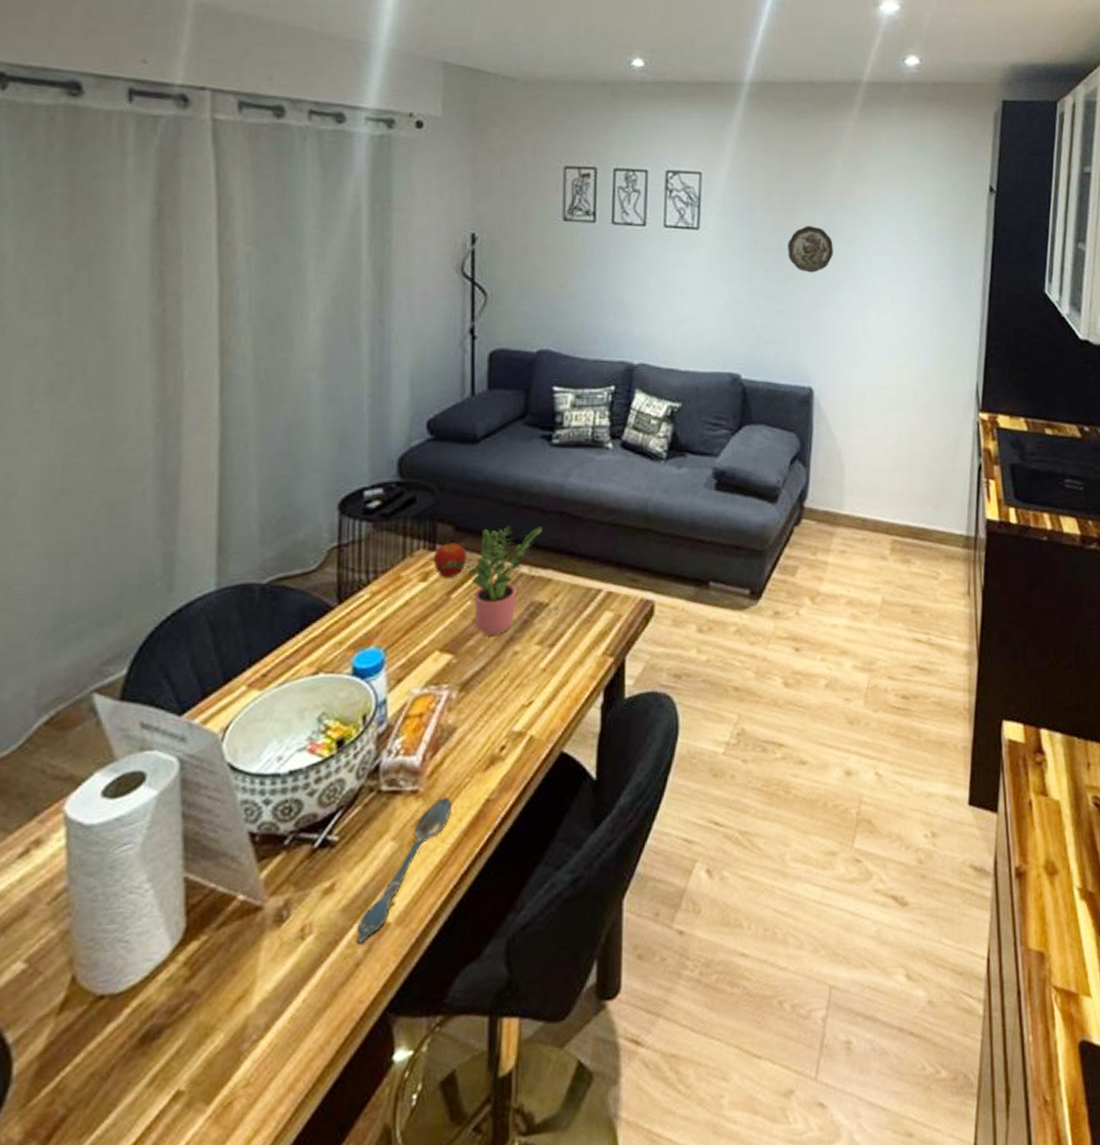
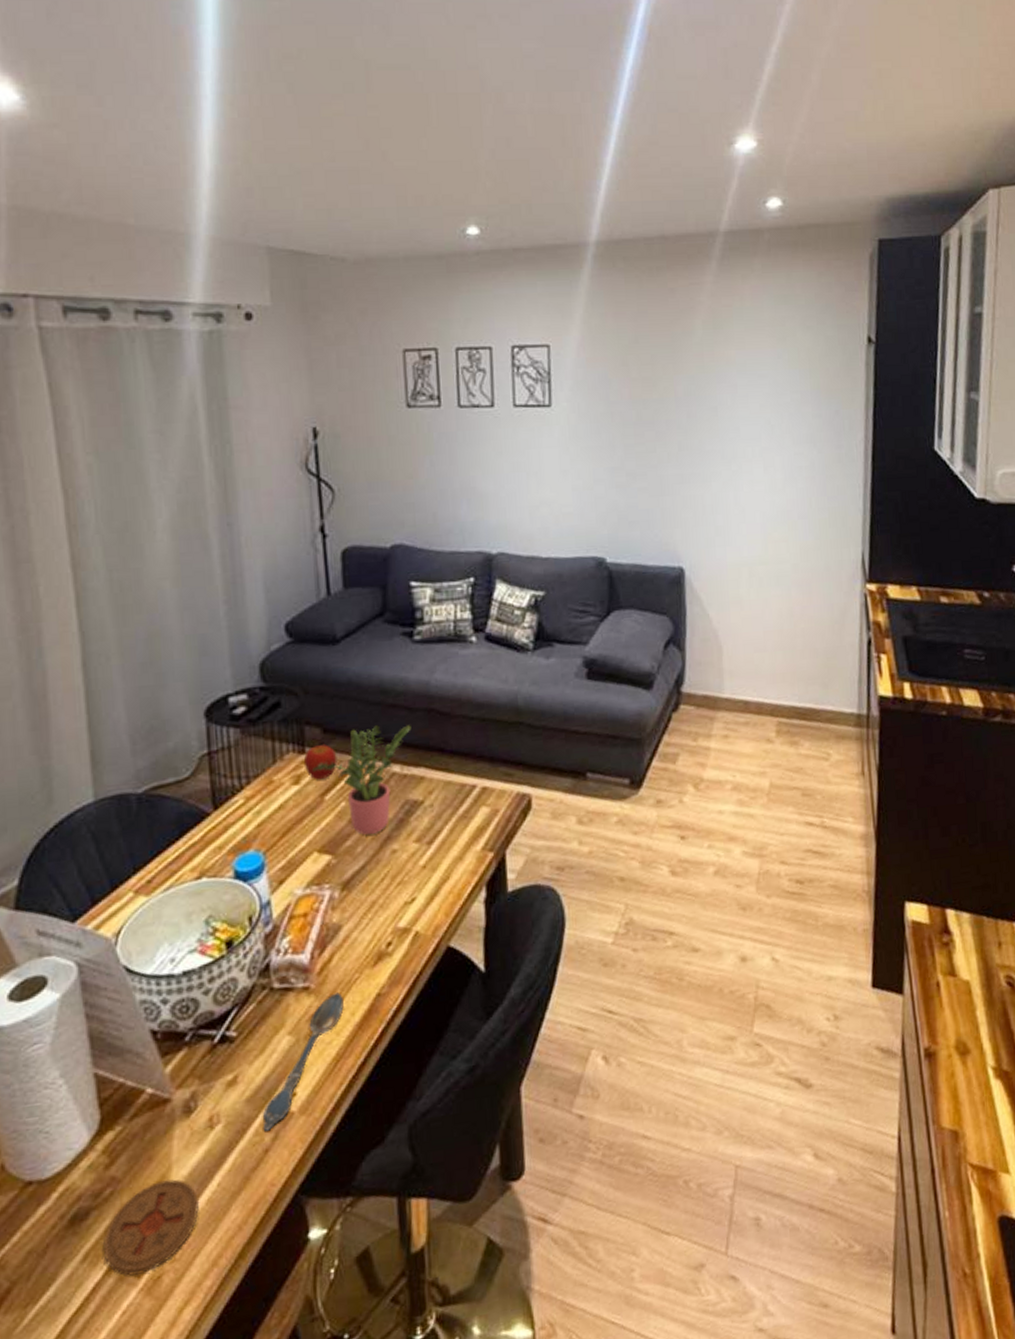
coaster: none [172,993,282,1103] -> present [102,1178,200,1277]
decorative plate: present [788,226,833,273] -> none [647,394,698,445]

